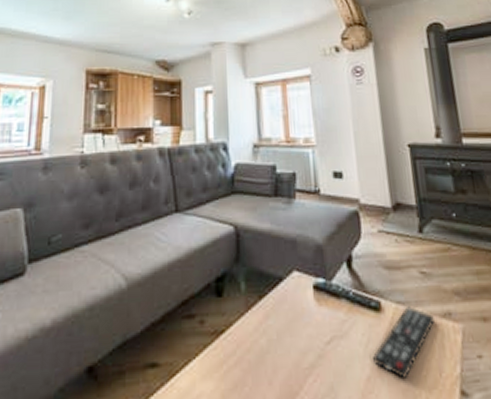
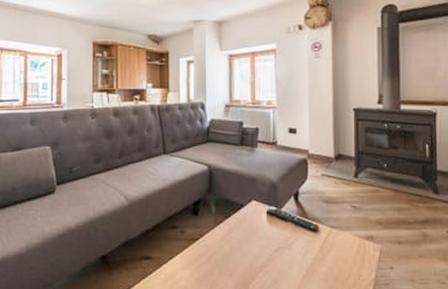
remote control: present [373,306,434,378] -> none [309,230,359,278]

